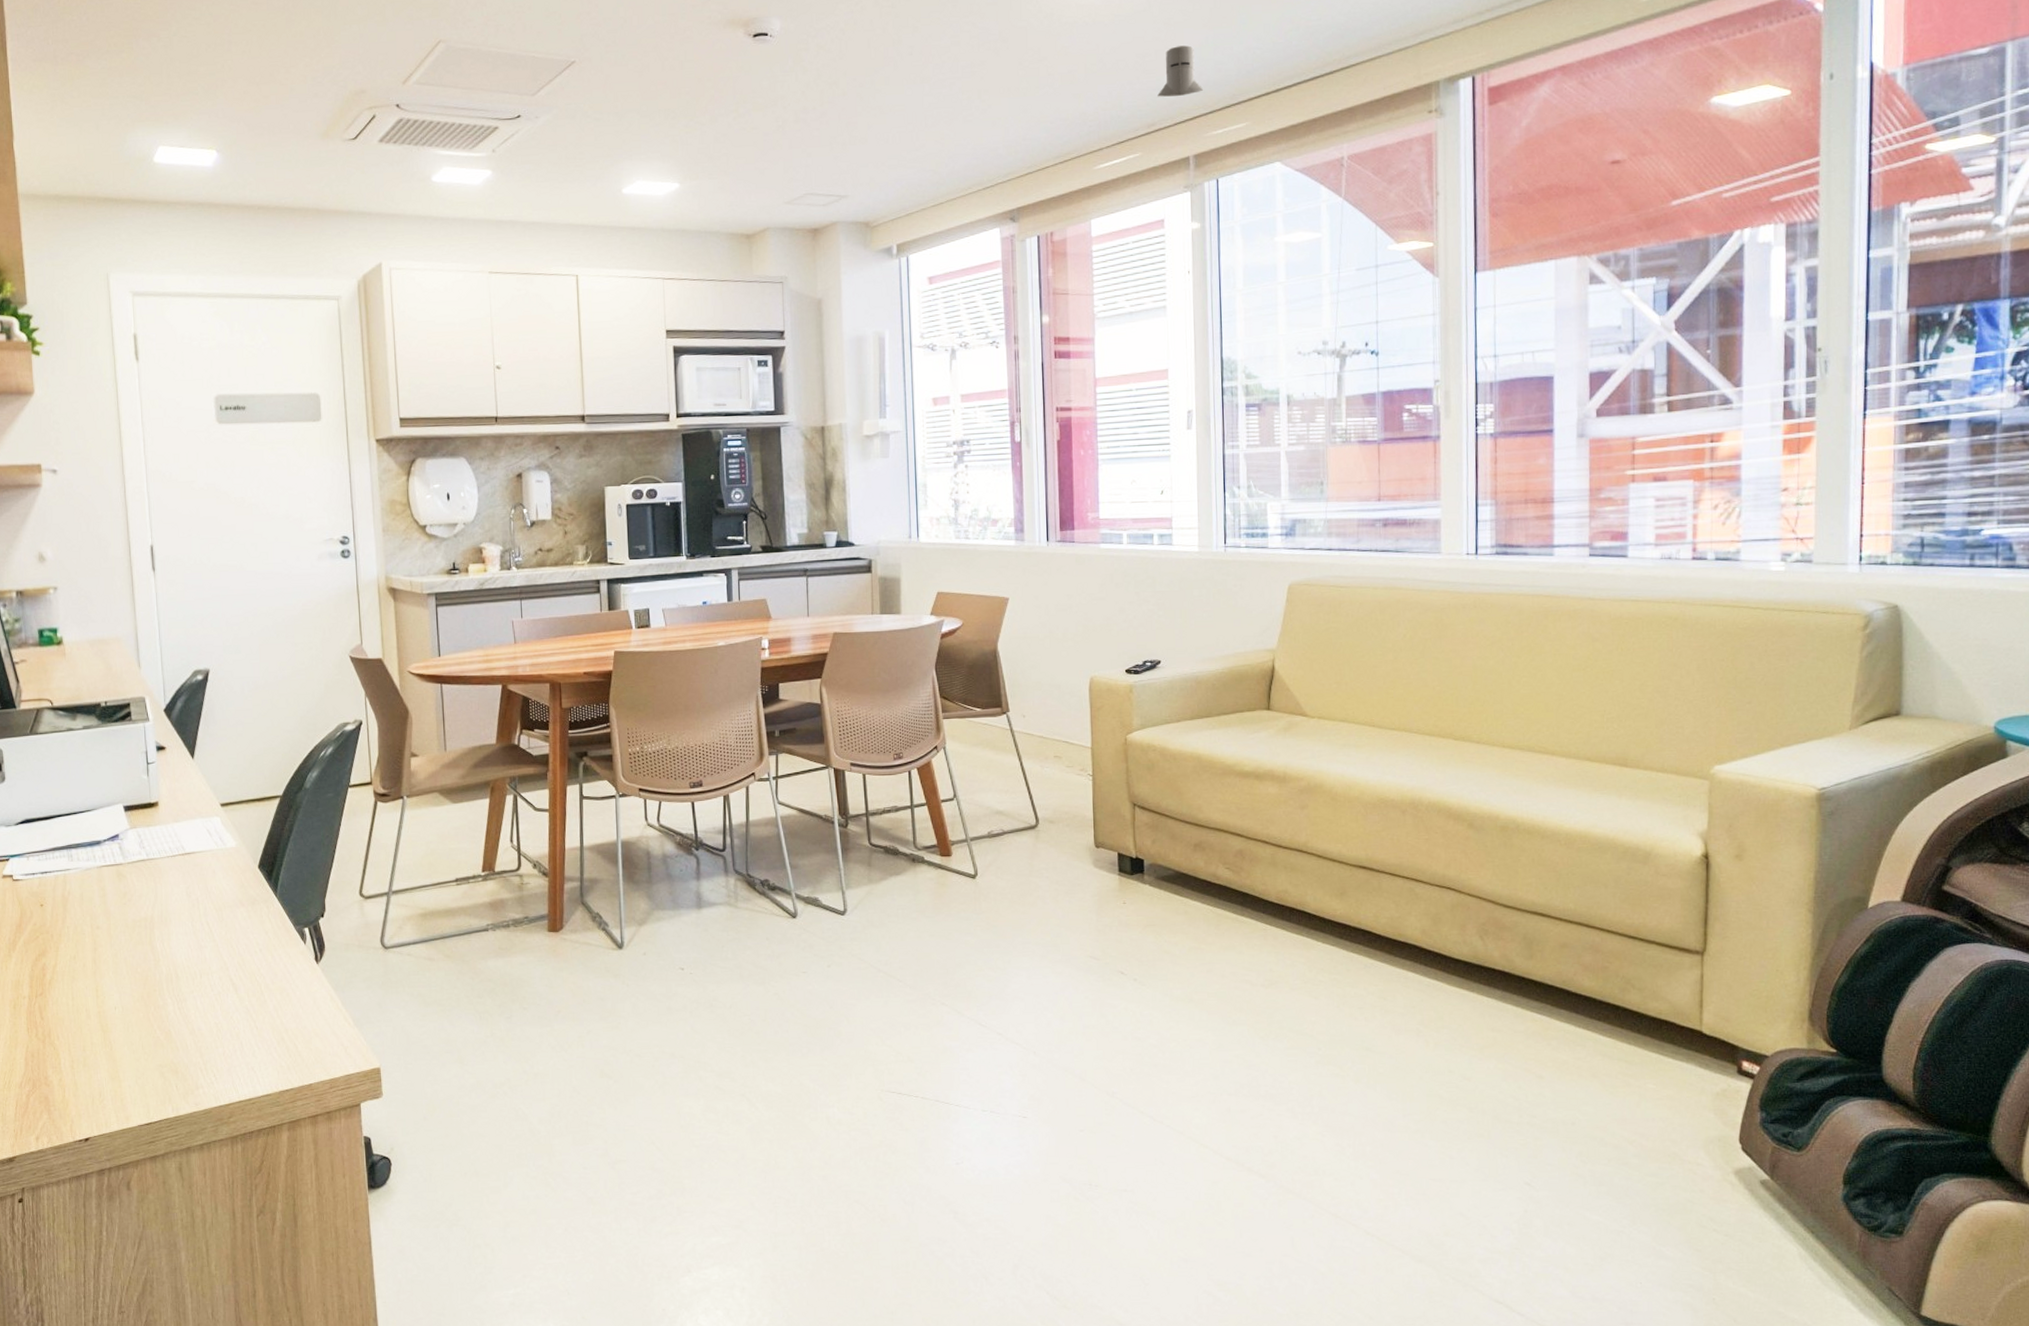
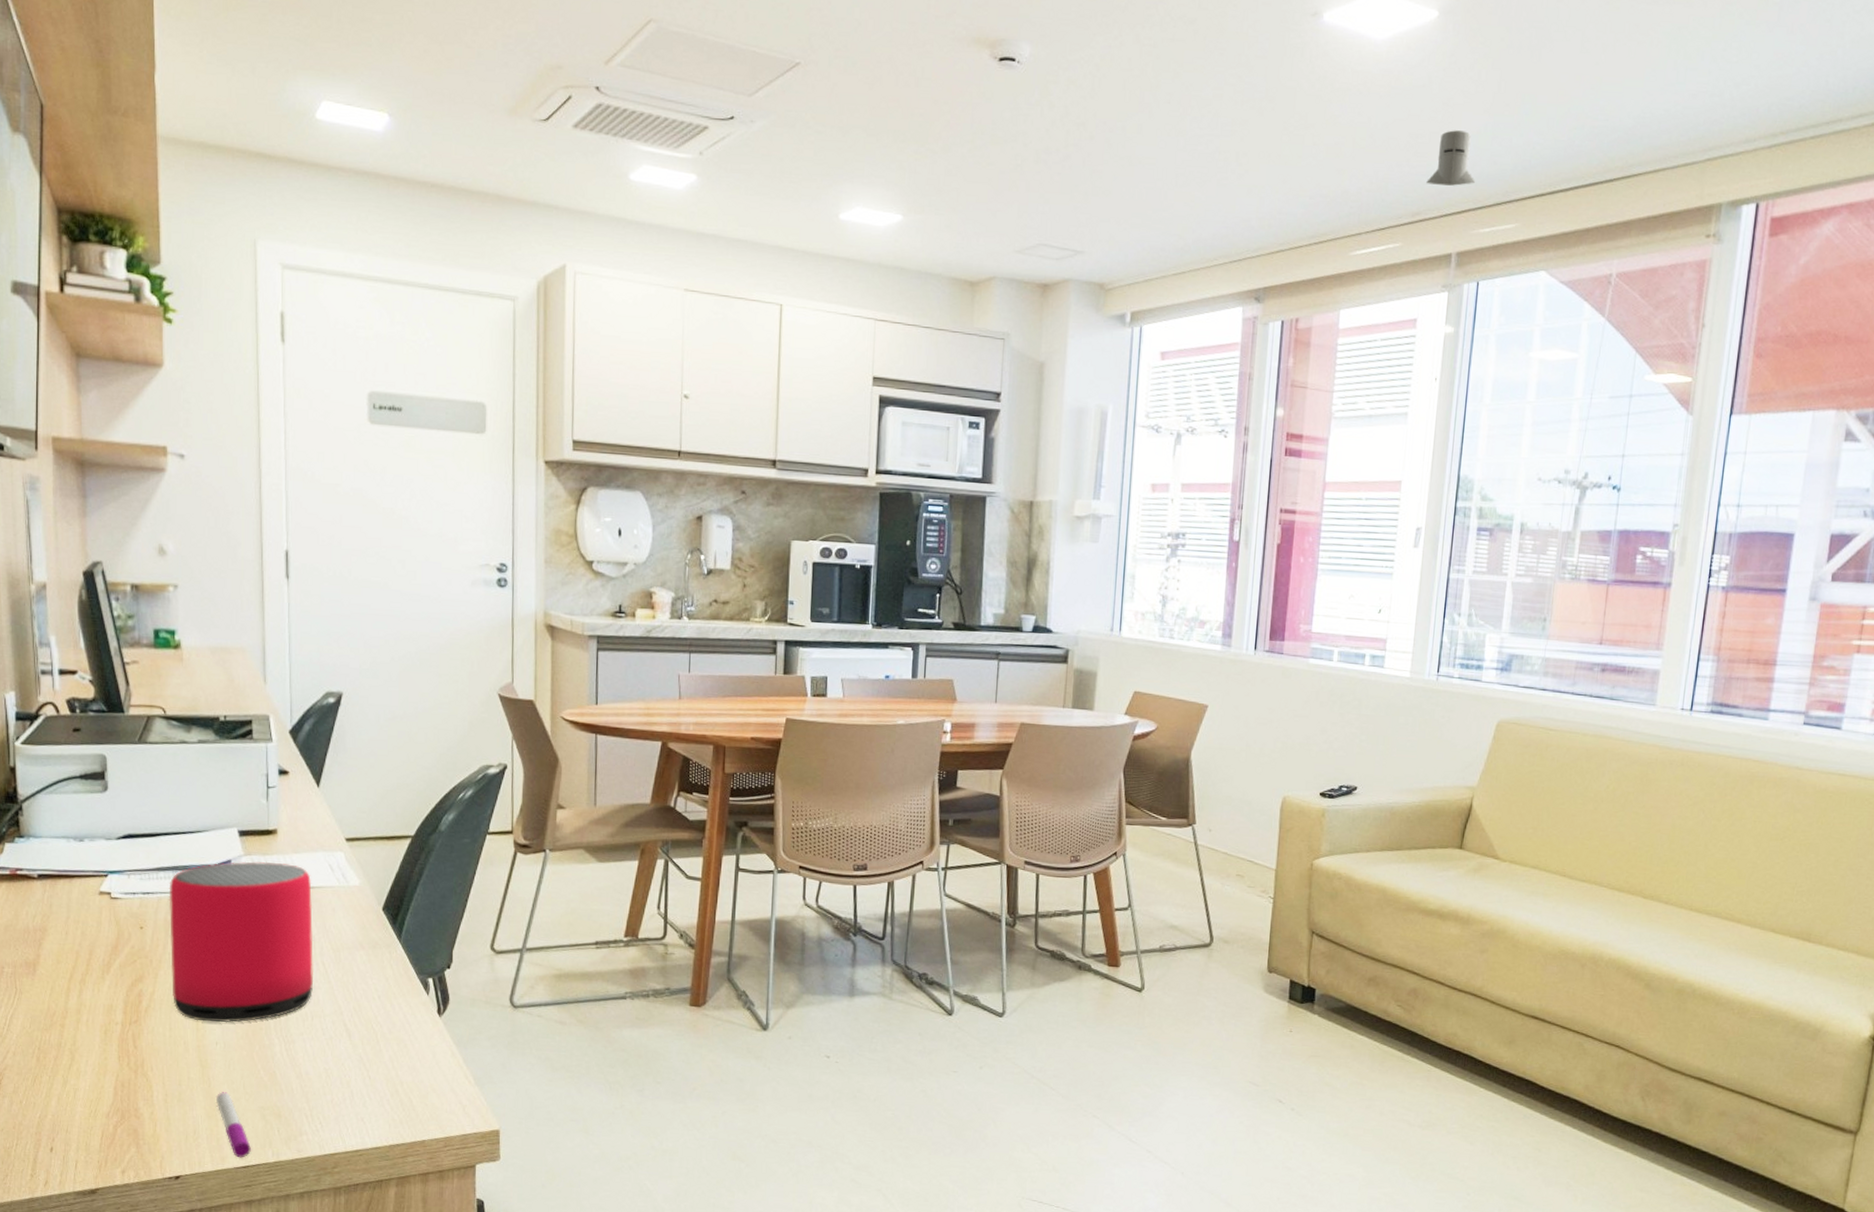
speaker: none [64,832,200,989] -> present [169,861,314,1023]
pen: none [117,1054,152,1116] -> present [215,1092,251,1158]

